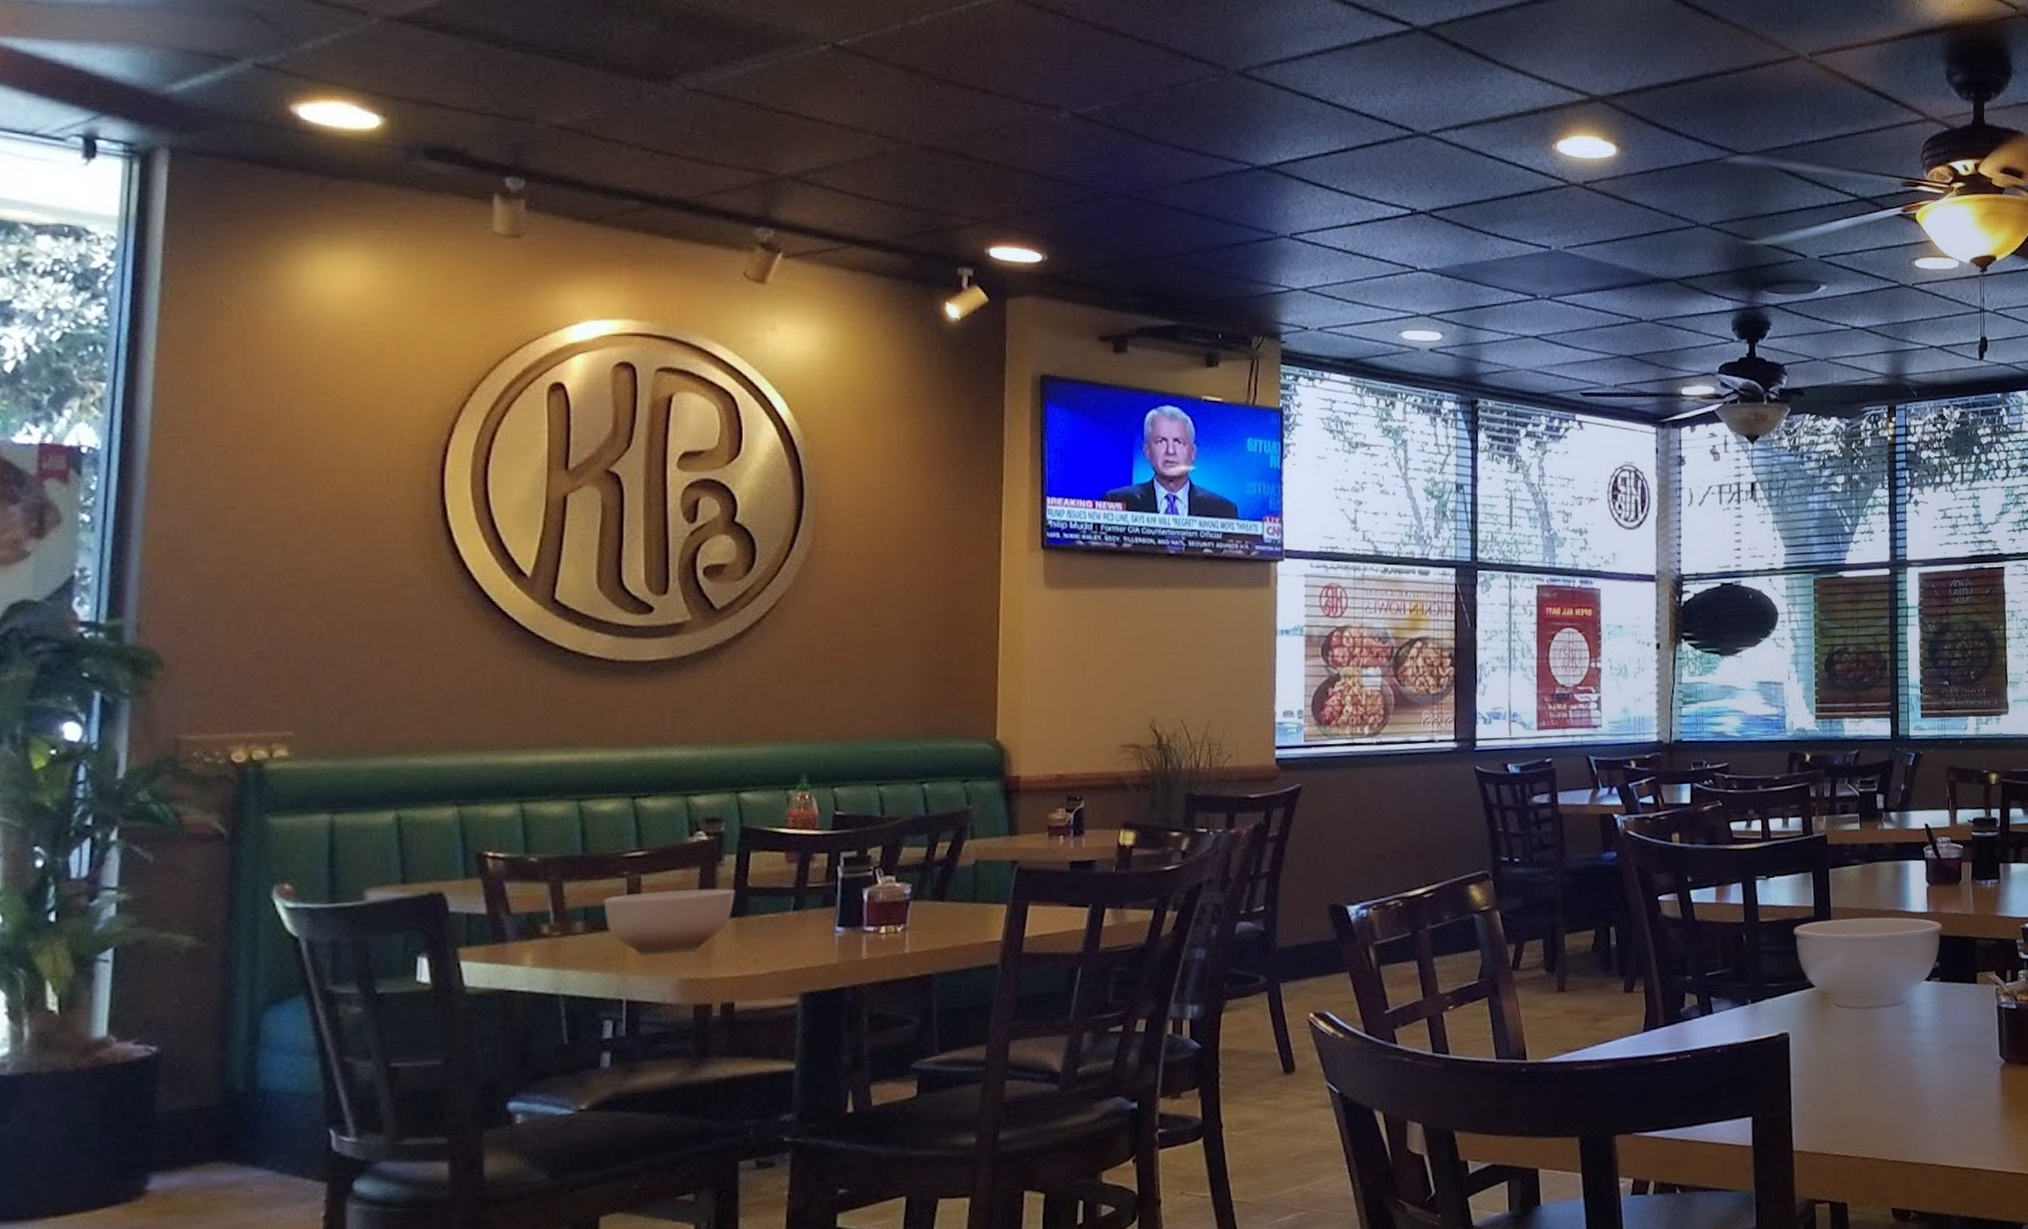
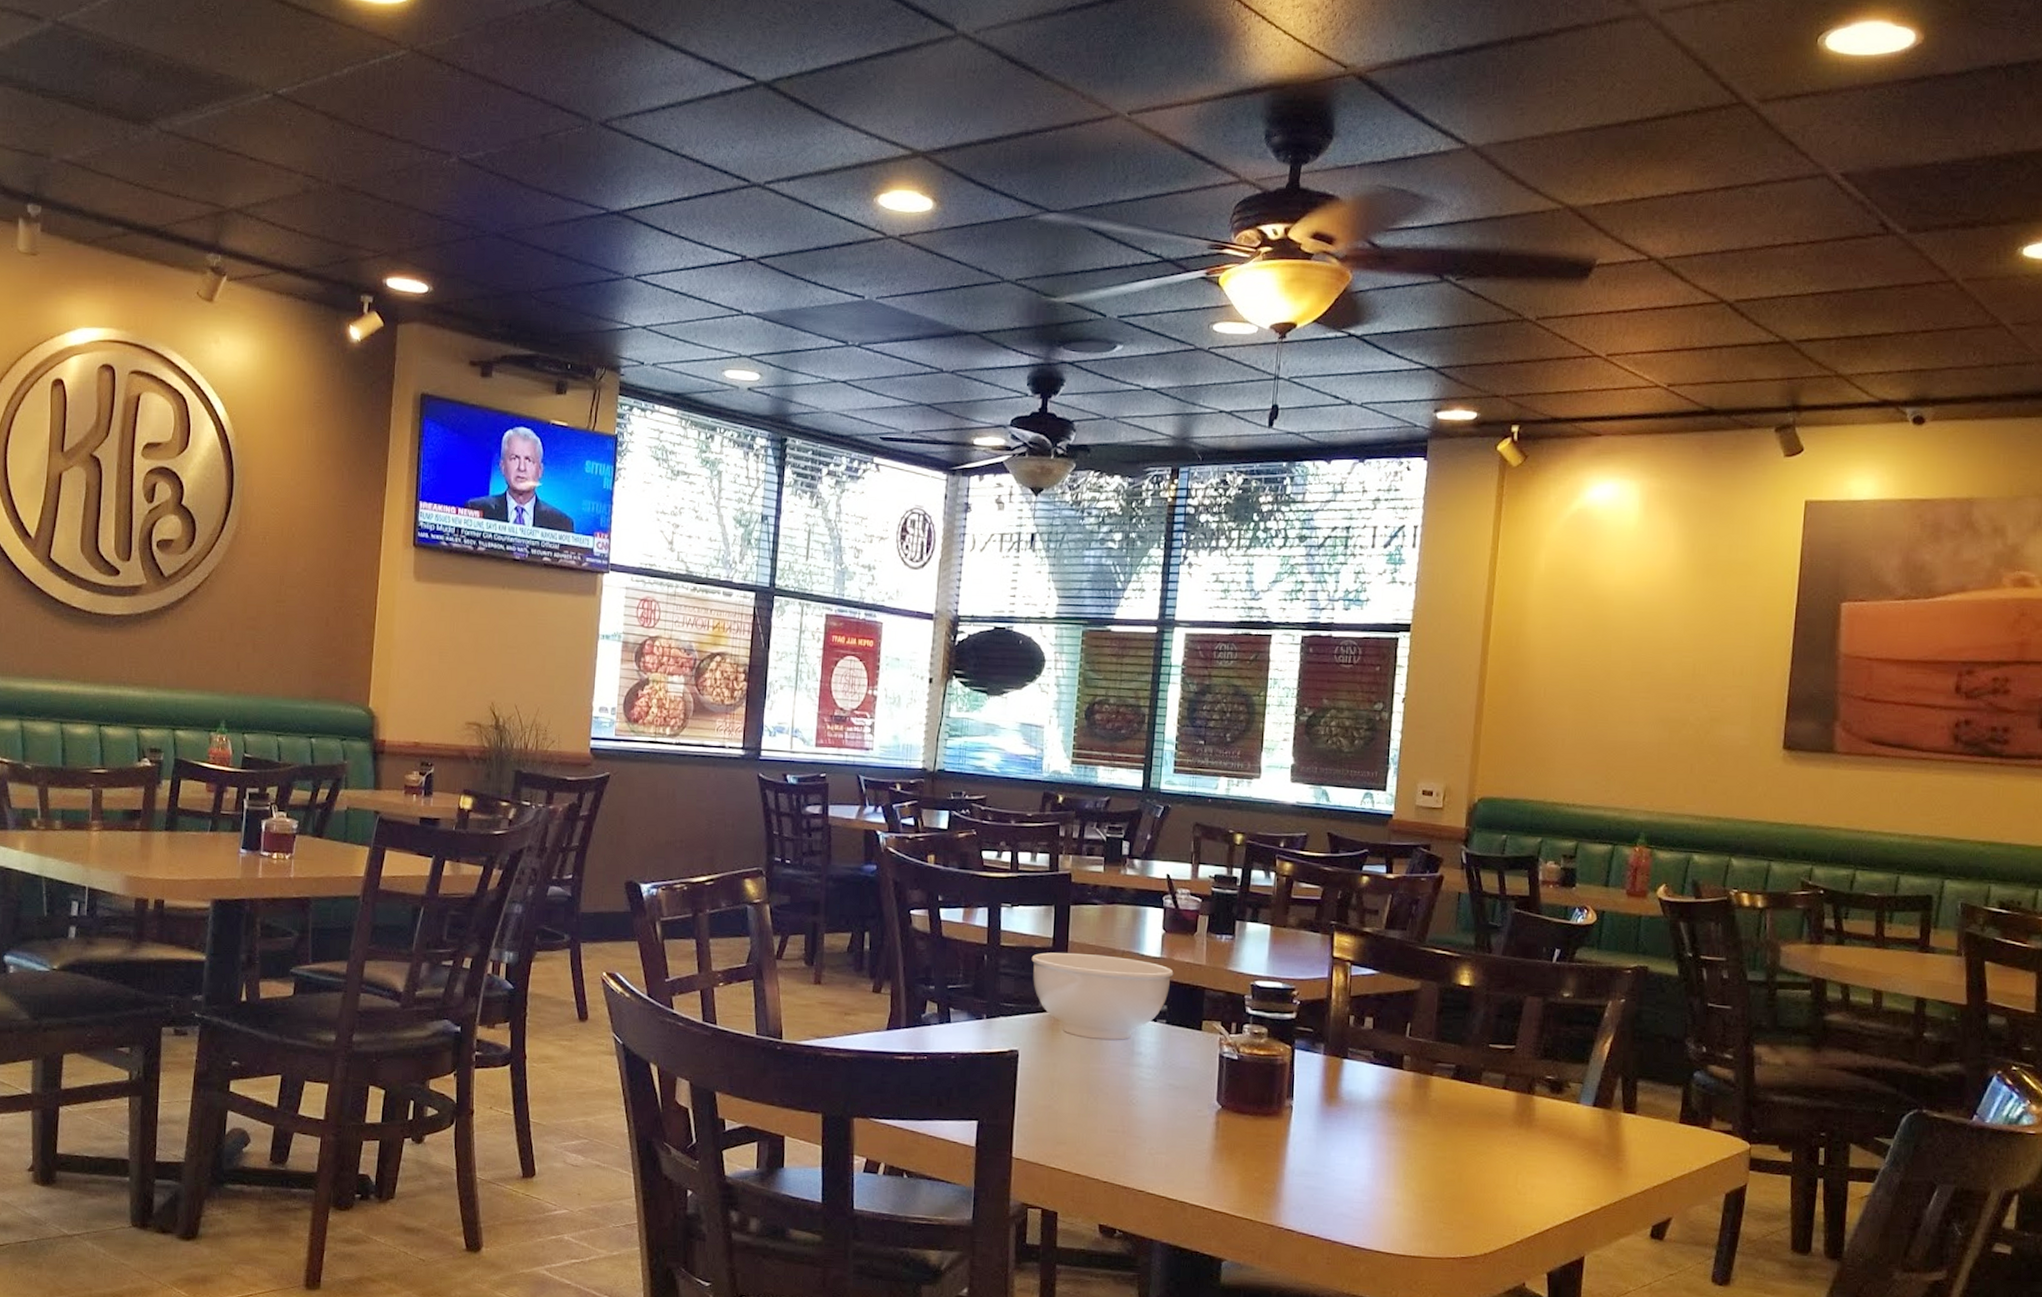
bowl: present [603,888,735,955] -> none [75,803,169,854]

